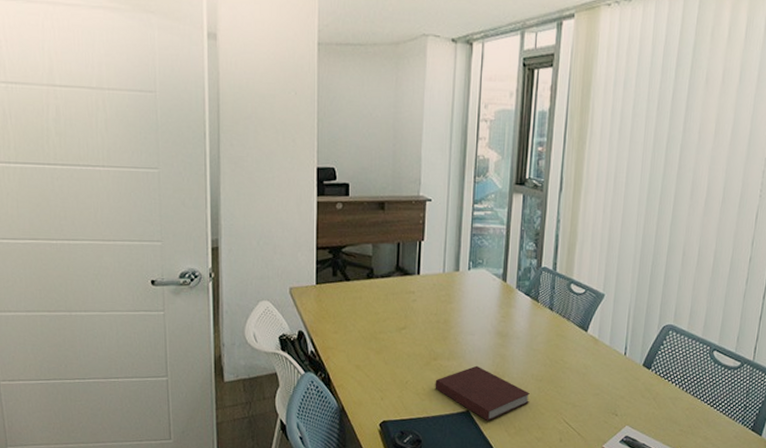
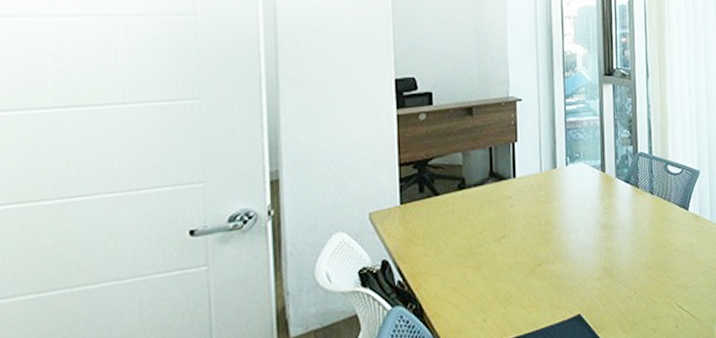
notebook: present [435,365,530,422] -> none [541,263,641,322]

